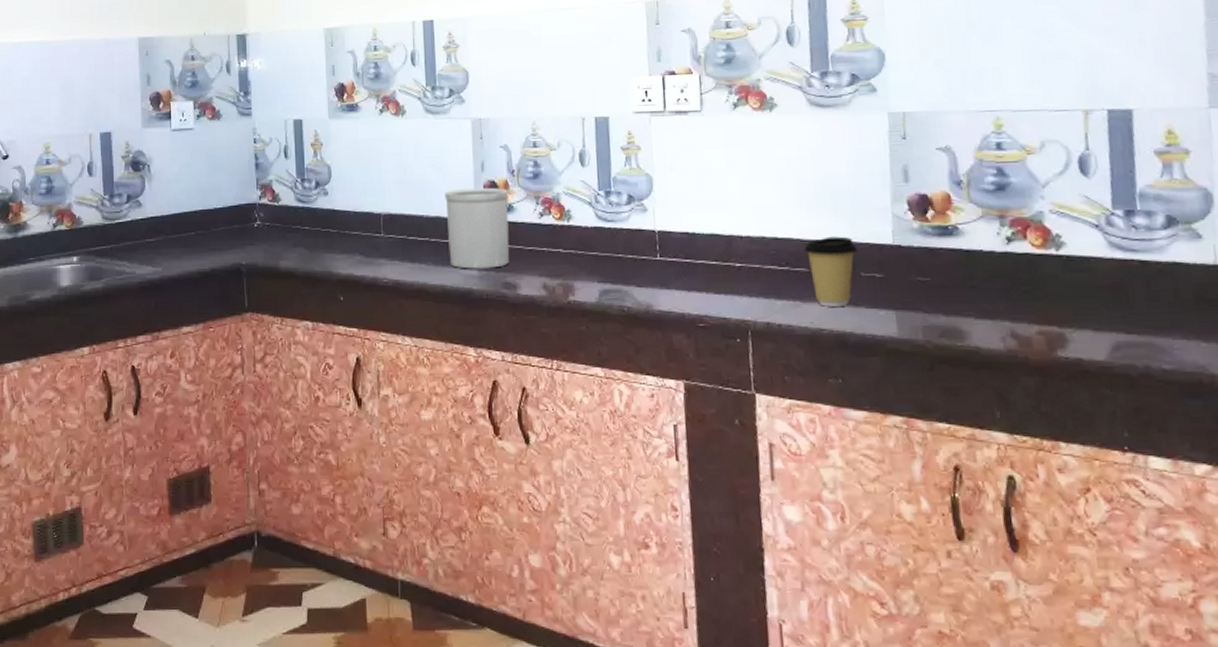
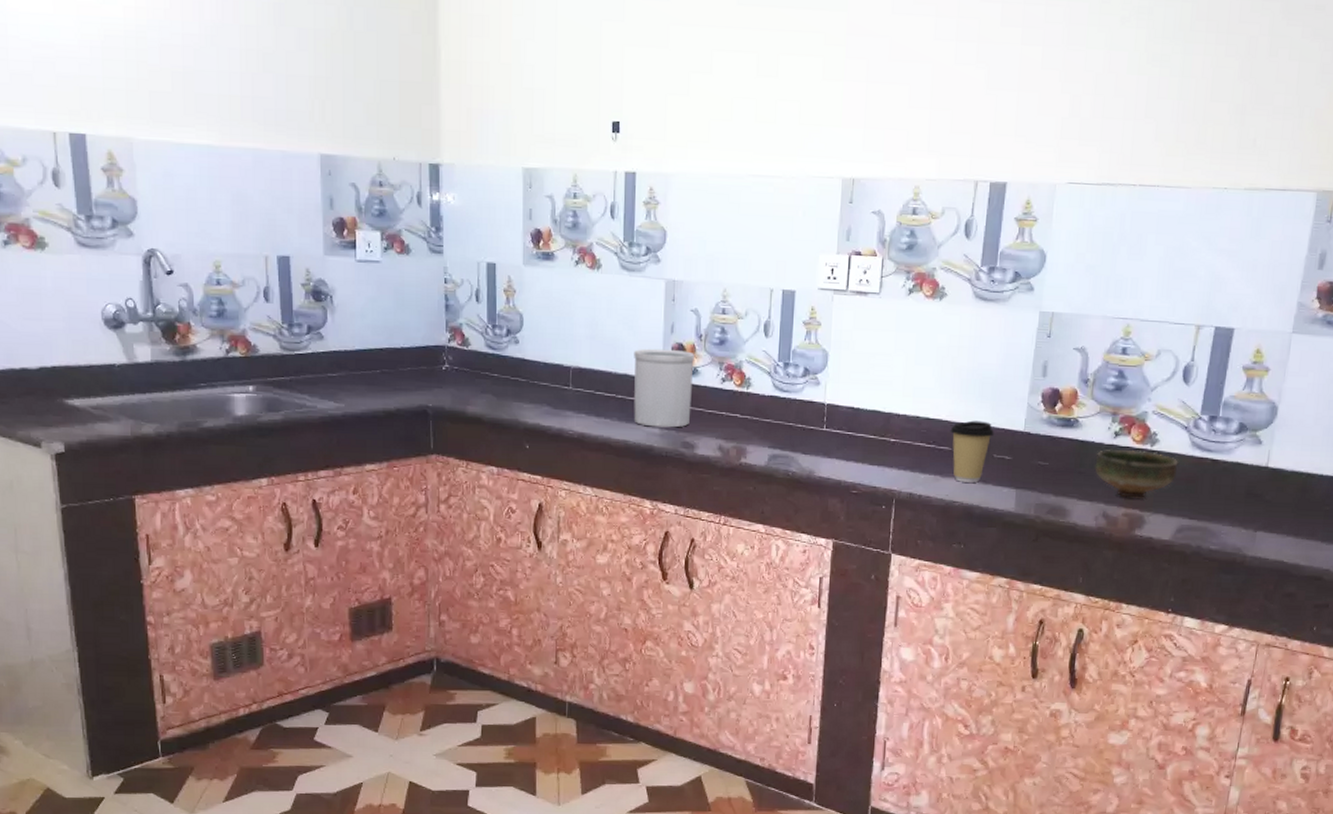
bowl: none [988,255,1097,313] -> present [1094,449,1178,498]

